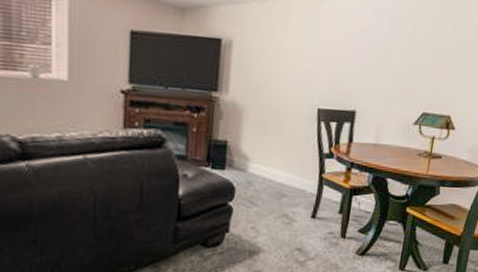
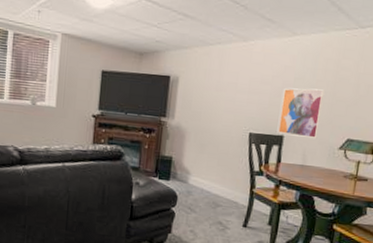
wall art: none [348,54,400,114] -> present [277,88,325,139]

